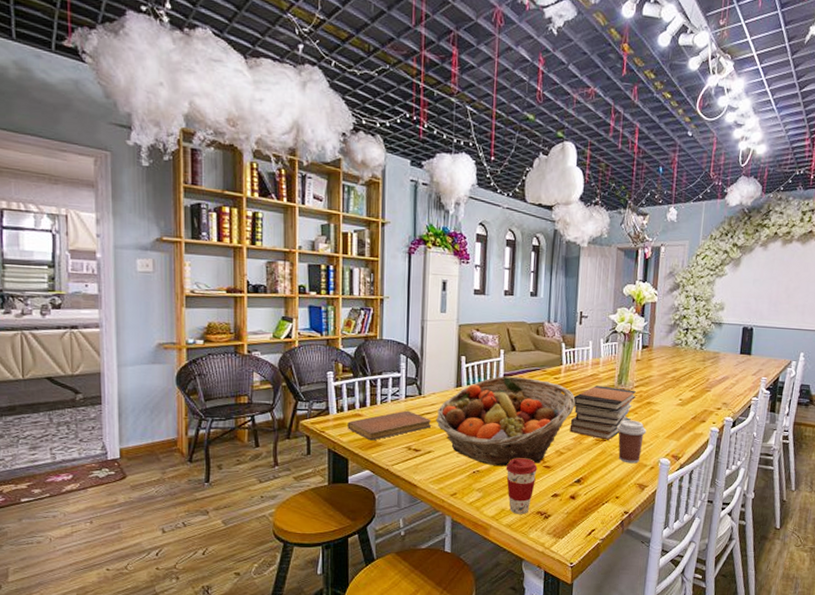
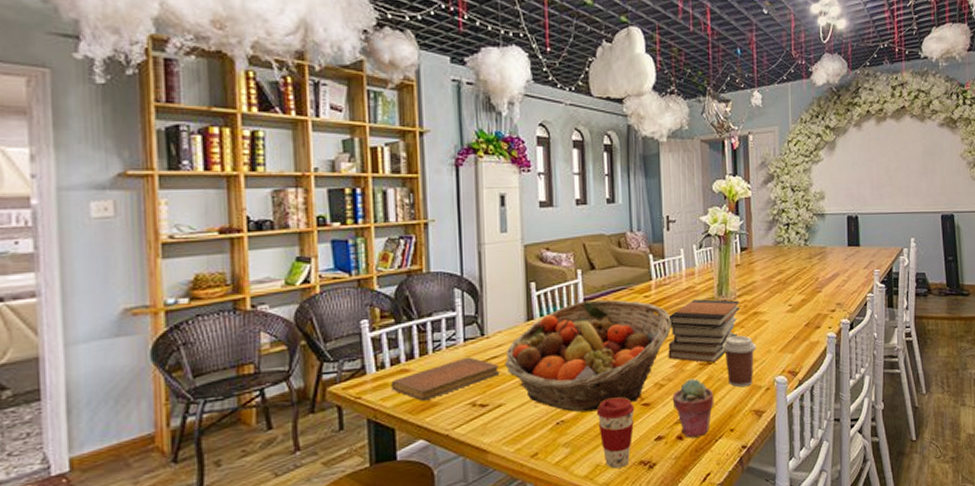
potted succulent: none [569,451,605,499] -> present [672,379,714,438]

